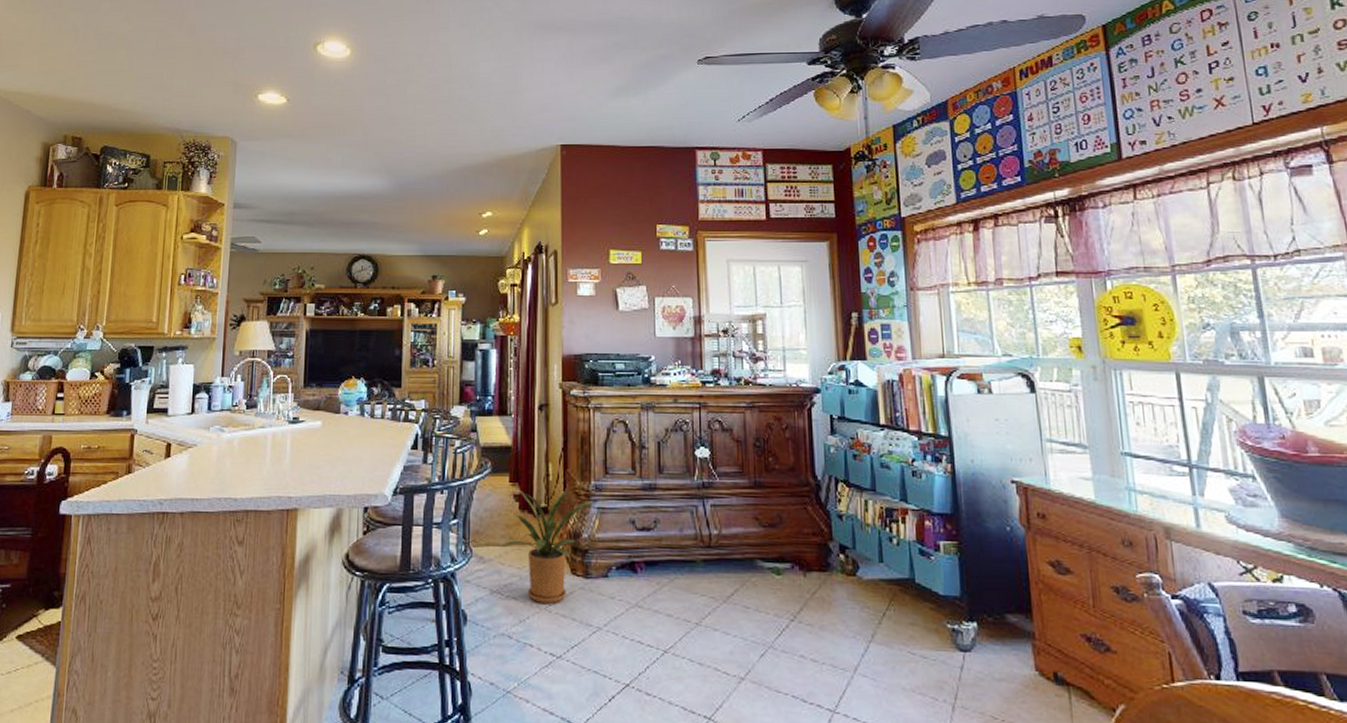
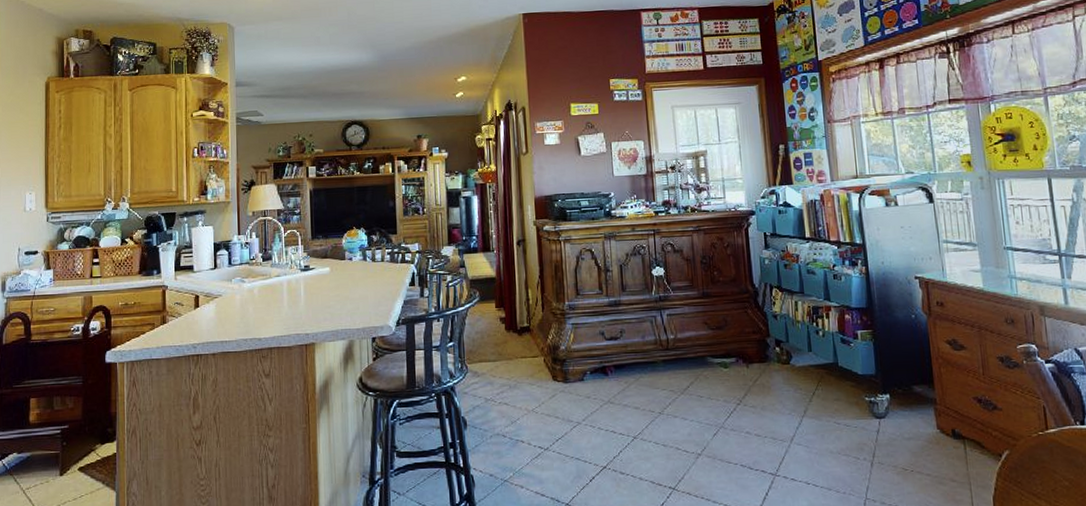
house plant: present [501,487,597,604] -> none [492,309,571,406]

